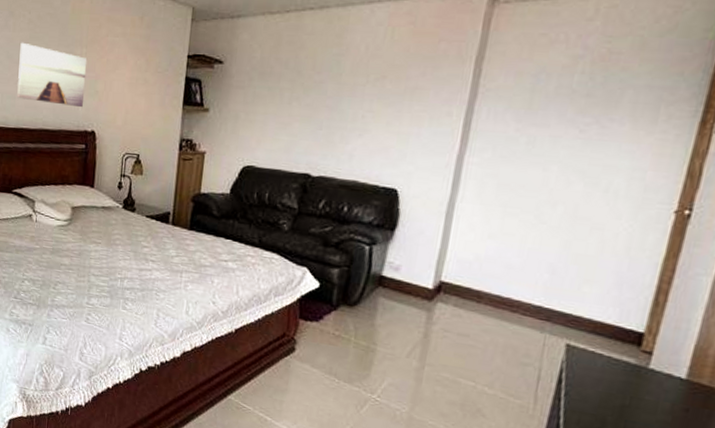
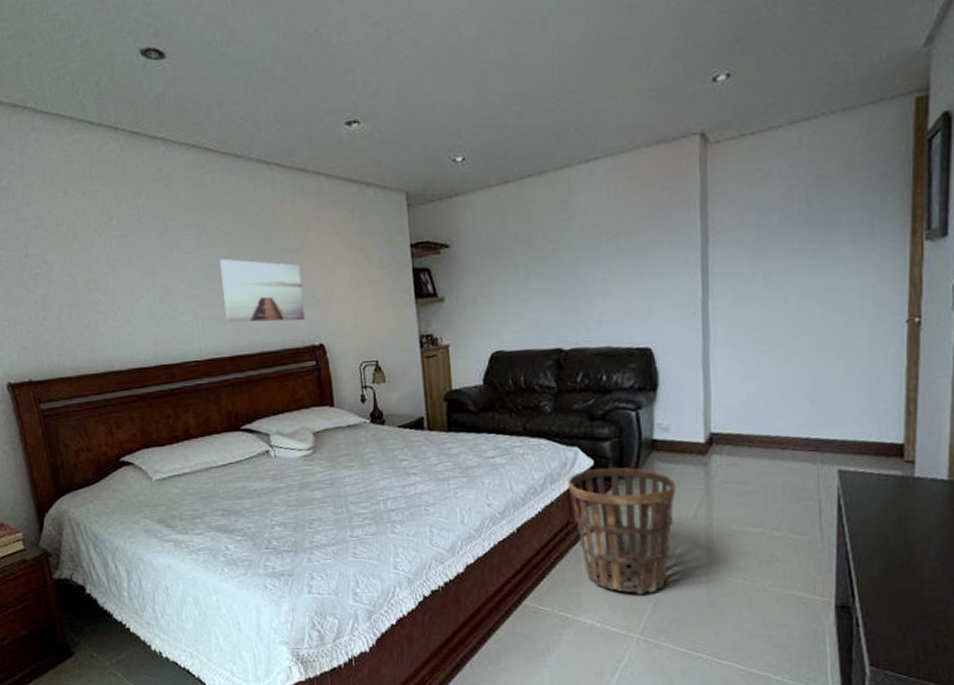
basket: none [290,290,396,417] -> present [568,467,676,593]

